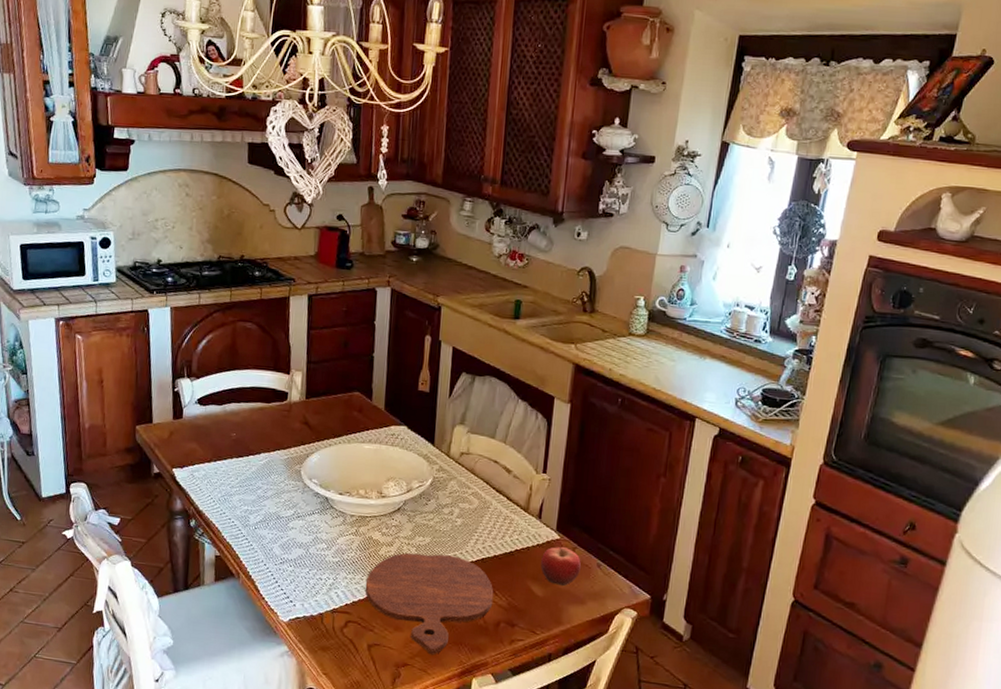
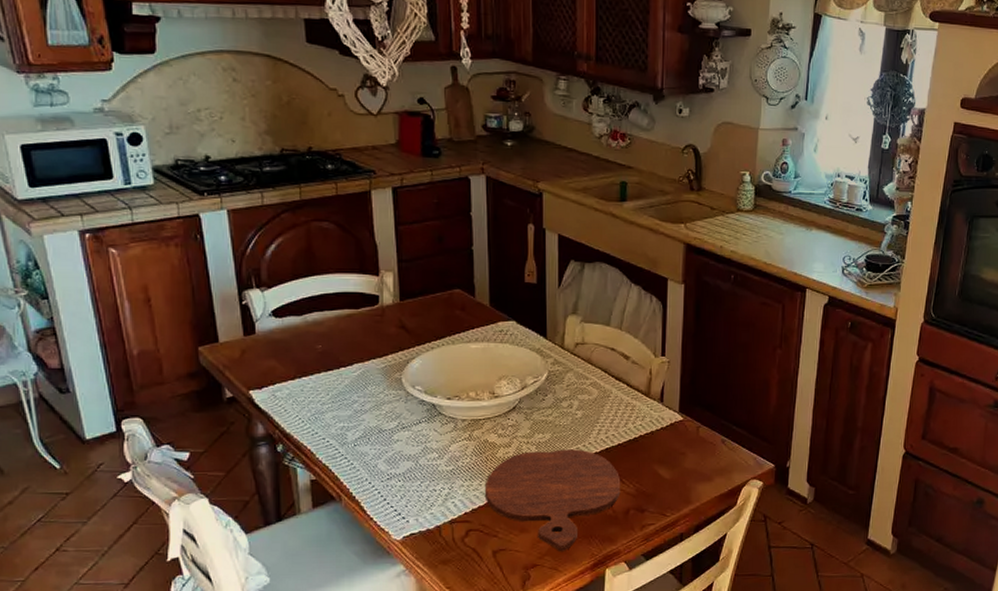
fruit: present [541,547,581,587] -> none [666,428,706,466]

